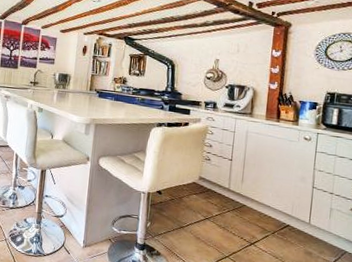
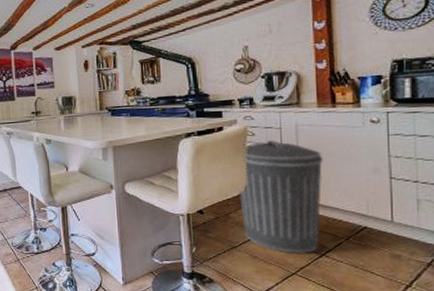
trash can: none [192,140,264,241] -> present [239,140,324,253]

